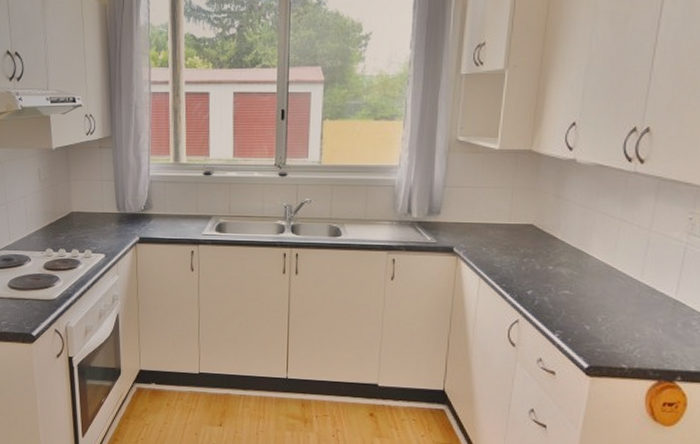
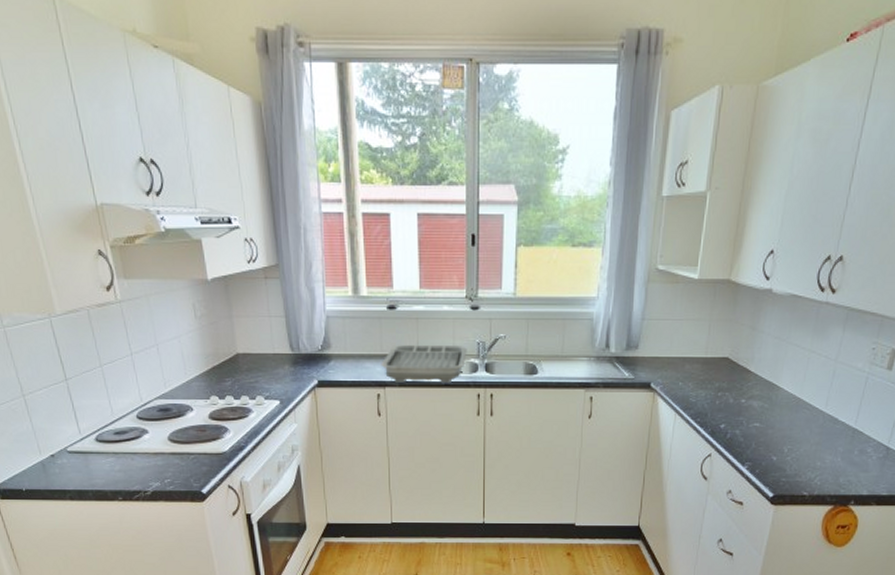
dish rack: none [196,206,275,244] -> present [381,344,467,384]

